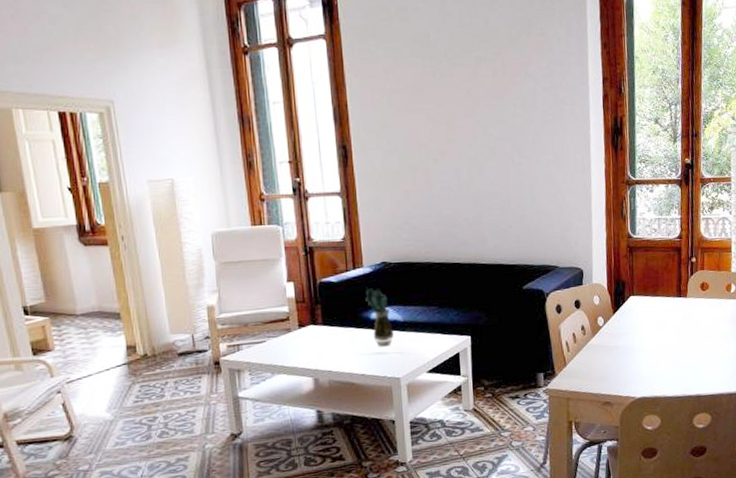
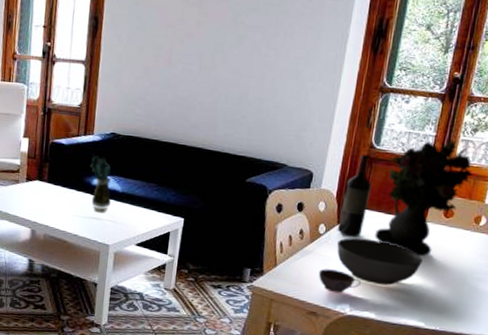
teacup: none [605,357,644,380] -> present [318,268,361,294]
wine bottle: none [613,244,636,324] -> present [337,154,372,237]
bowl: none [616,323,691,364] -> present [336,238,423,286]
bouquet: none [646,218,717,331] -> present [374,138,472,257]

